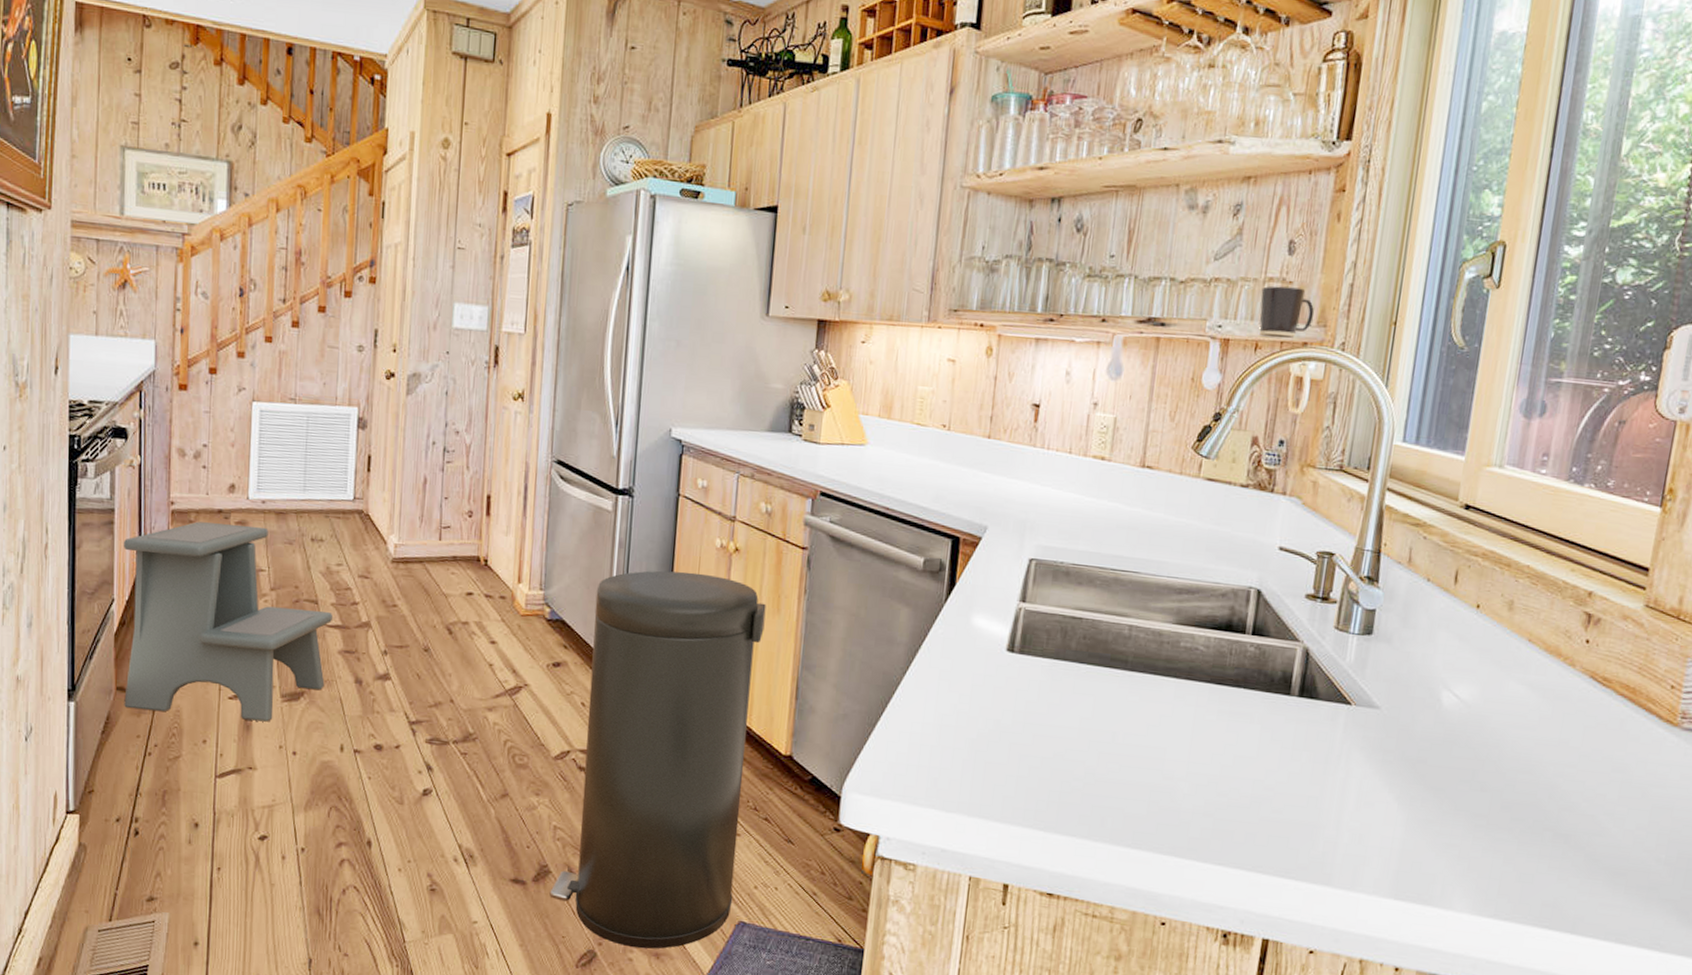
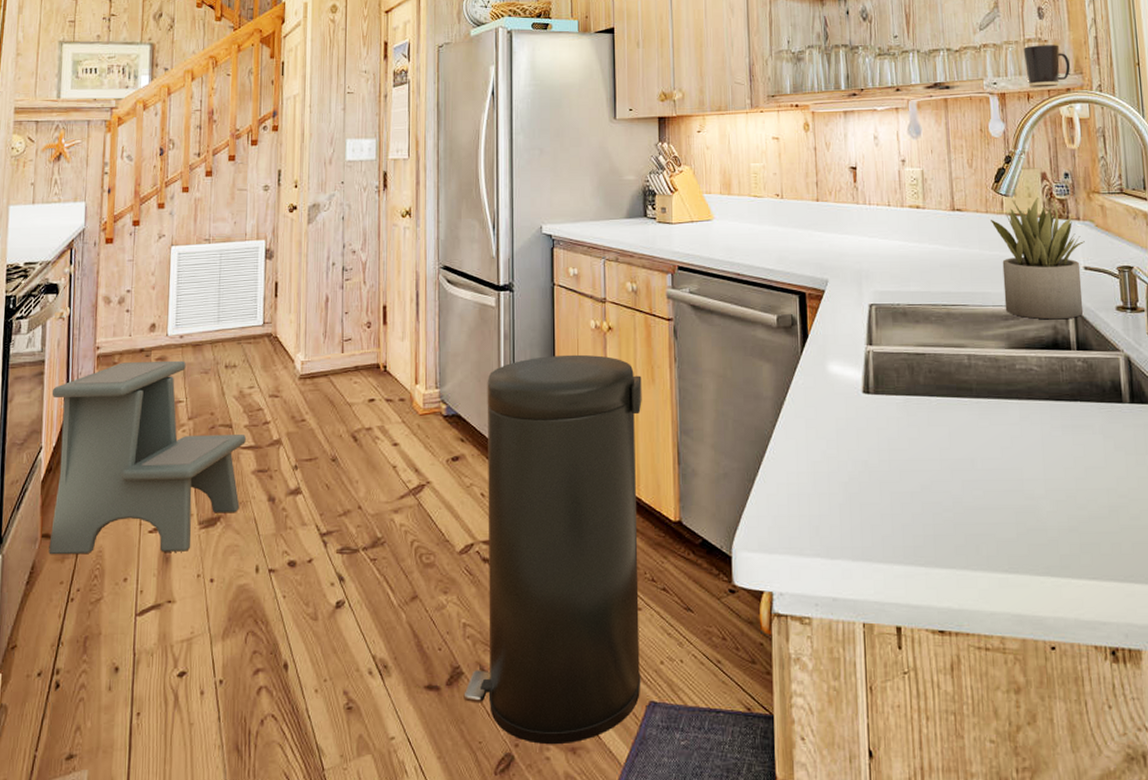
succulent plant: none [1180,463,1286,601] -> present [991,196,1085,320]

